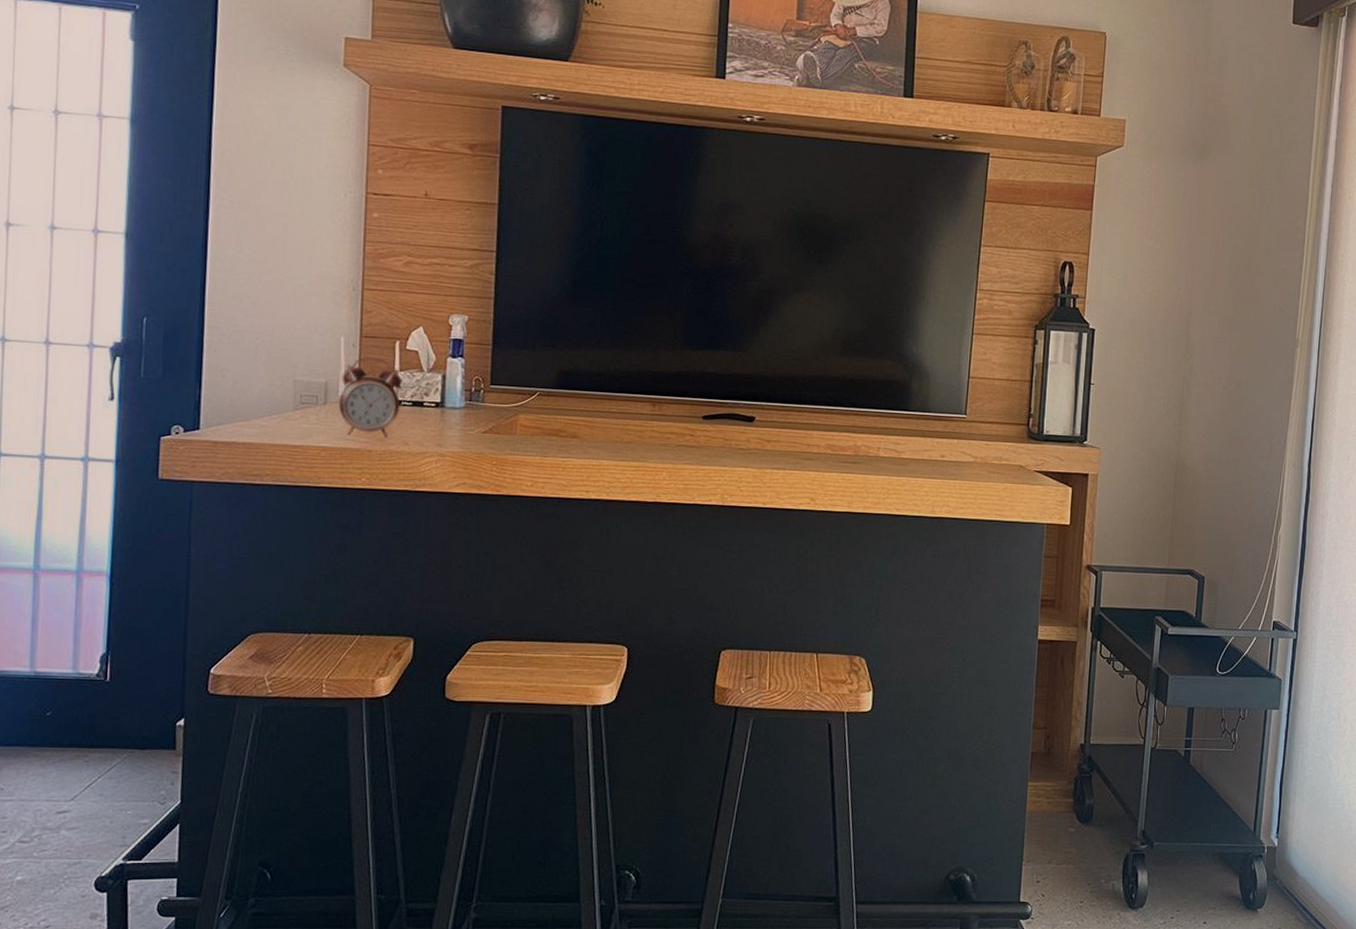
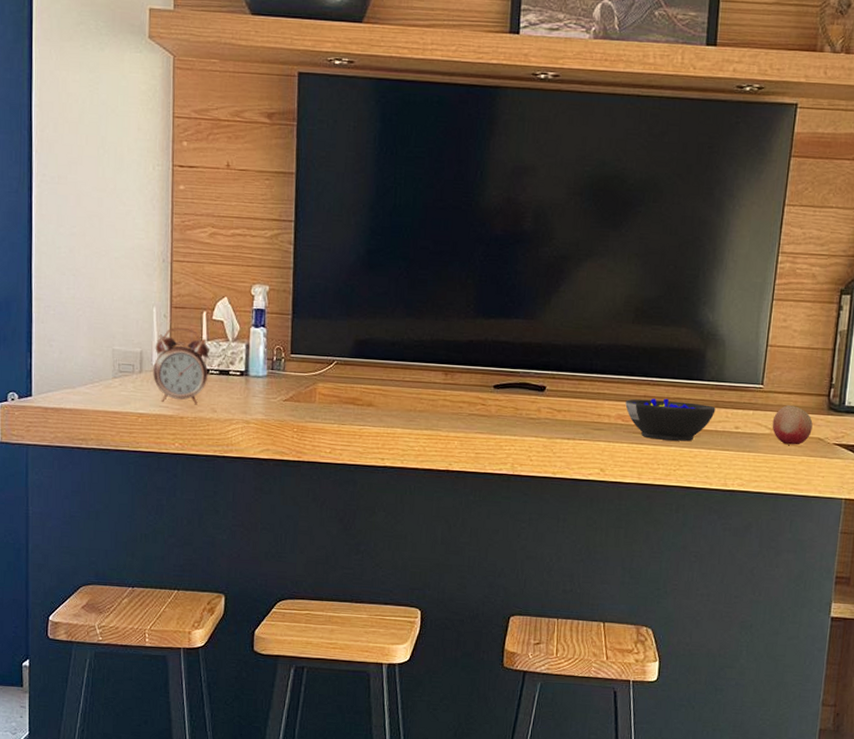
cereal bowl: none [834,428,922,470] -> present [625,398,716,442]
fruit: none [976,434,1014,473] -> present [772,405,813,445]

